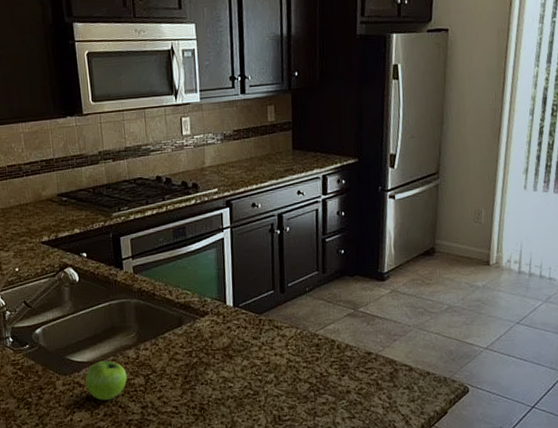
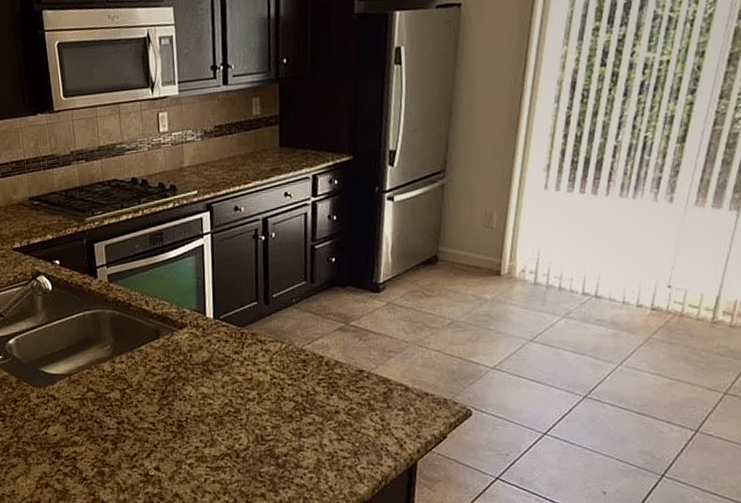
fruit: present [85,360,127,401] -> none [60,373,103,415]

